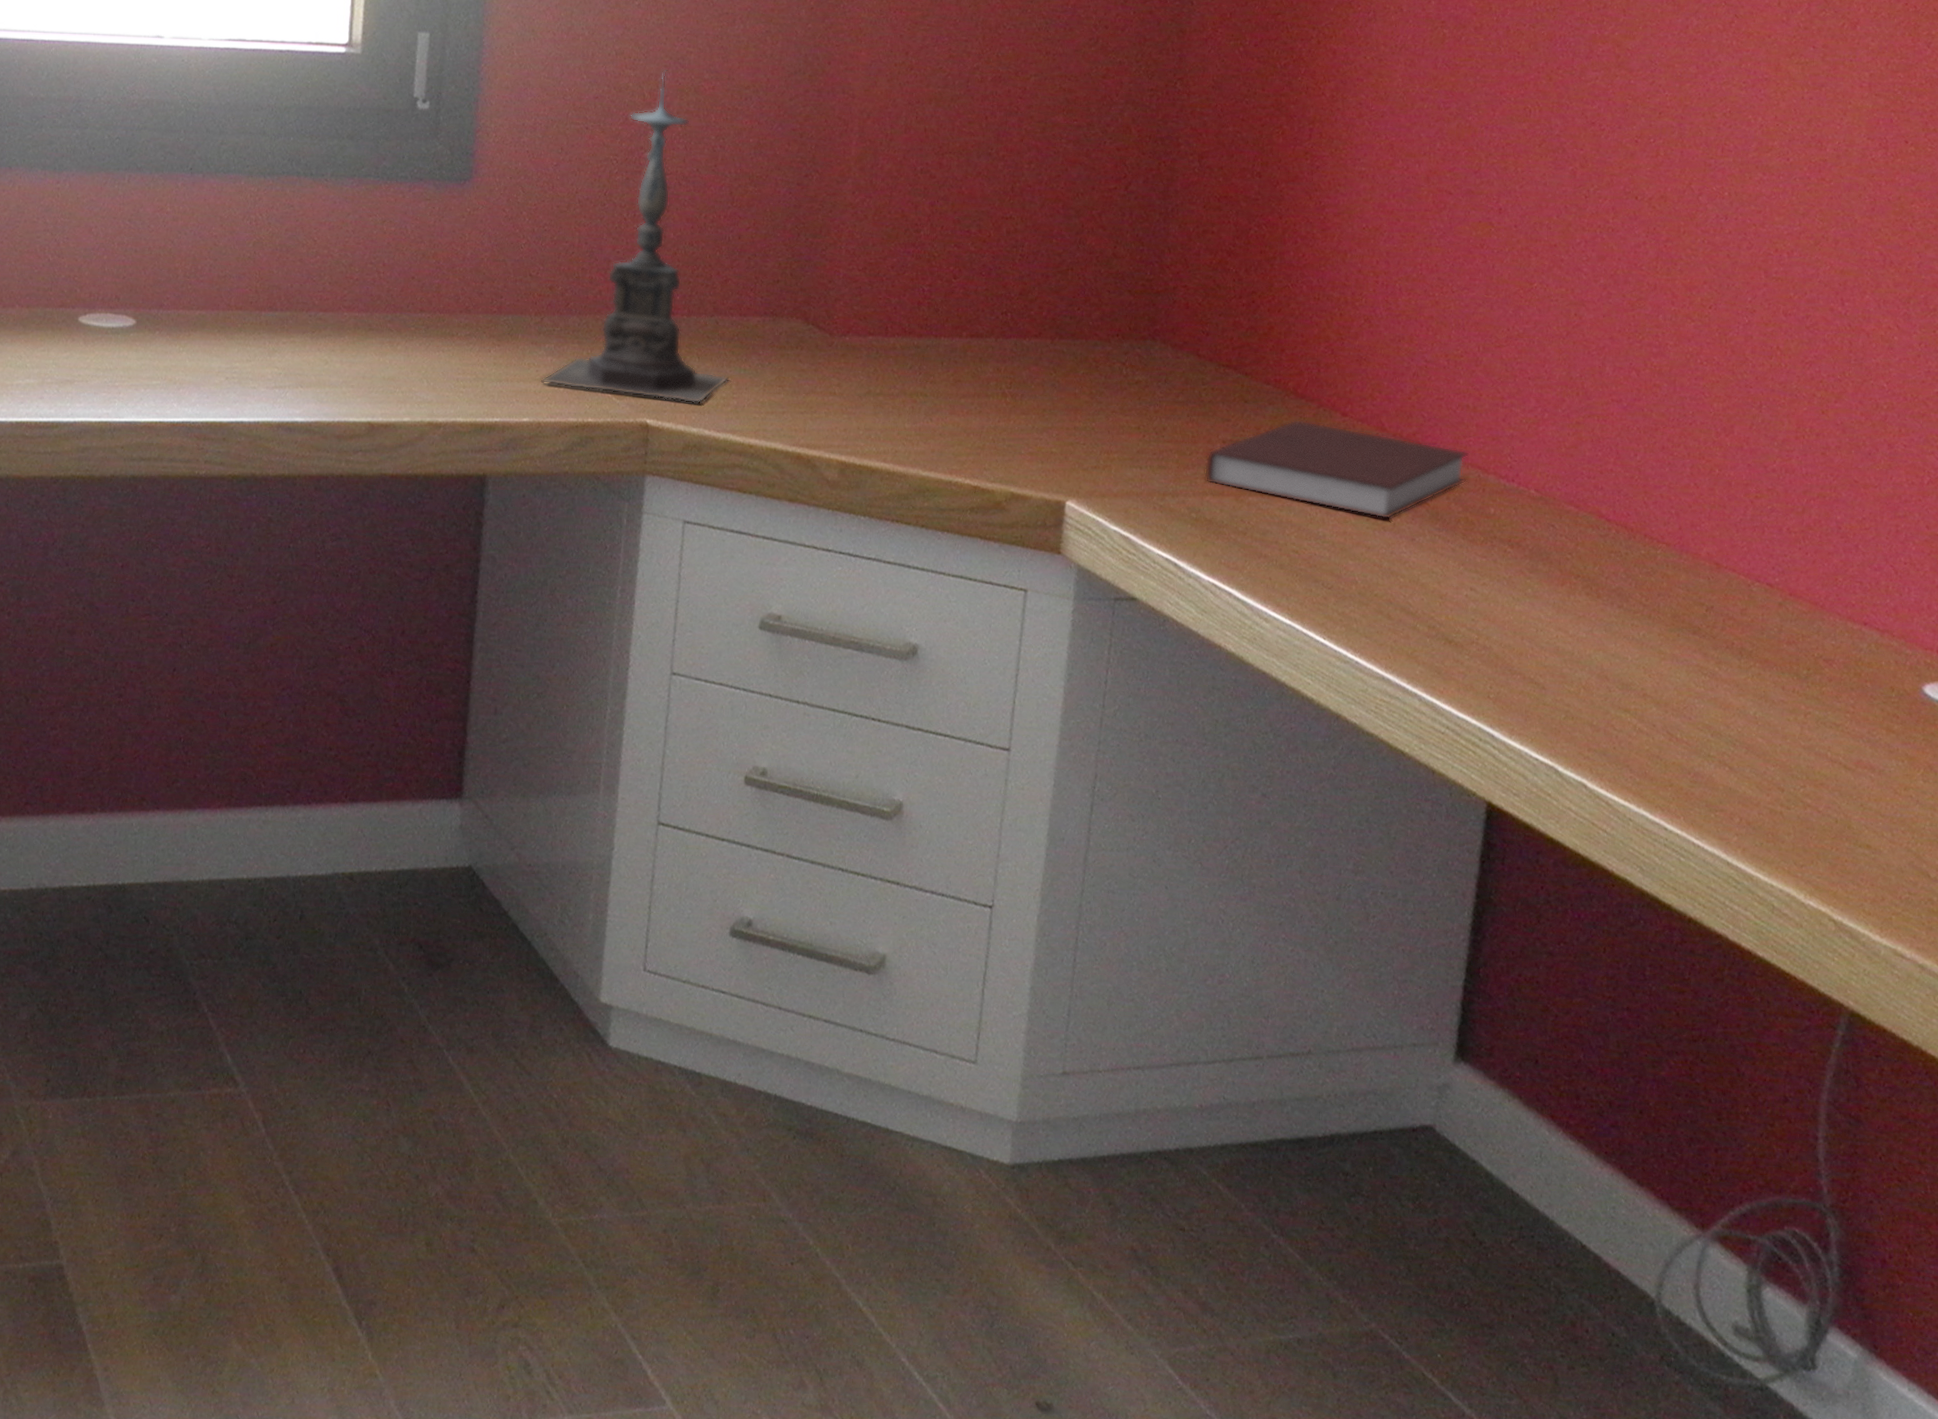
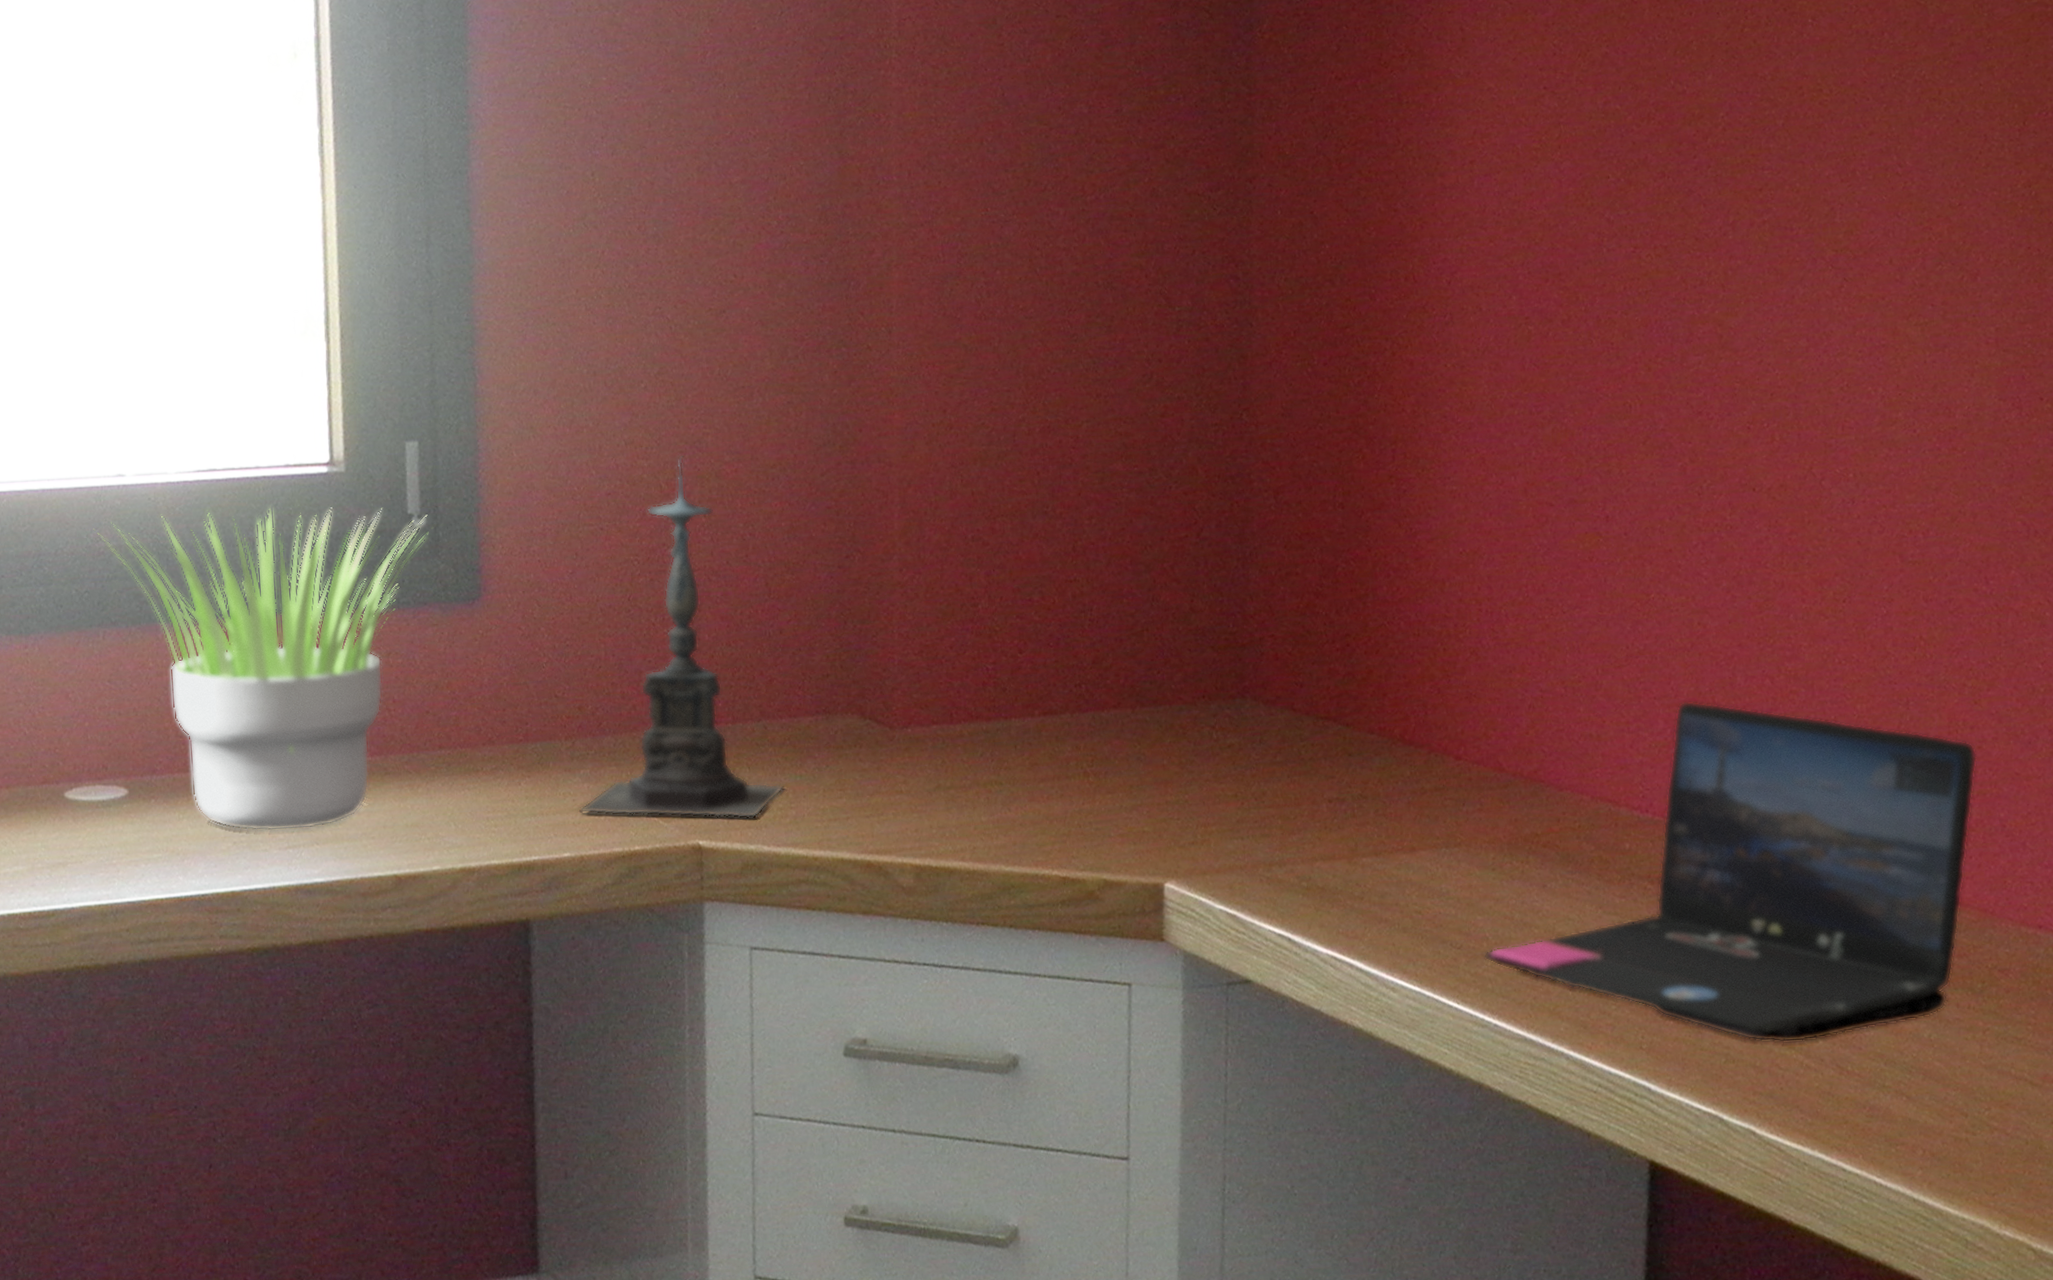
potted plant: none [130,75,435,373] -> present [93,507,433,832]
notebook: present [1204,419,1469,520] -> none [1311,768,1597,868]
laptop: none [1352,384,1820,707] -> present [1484,701,1977,1043]

